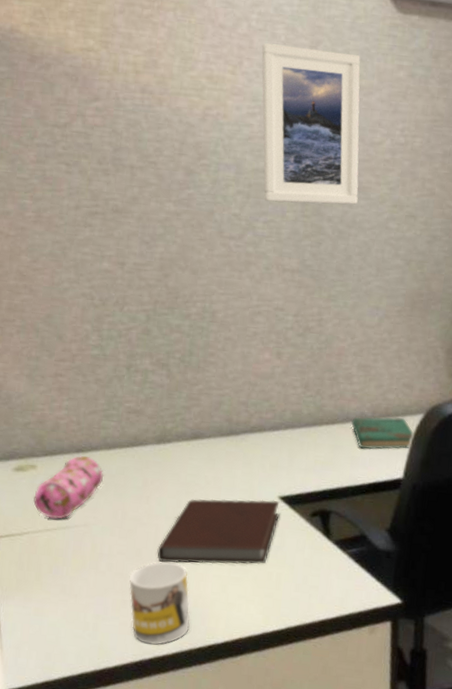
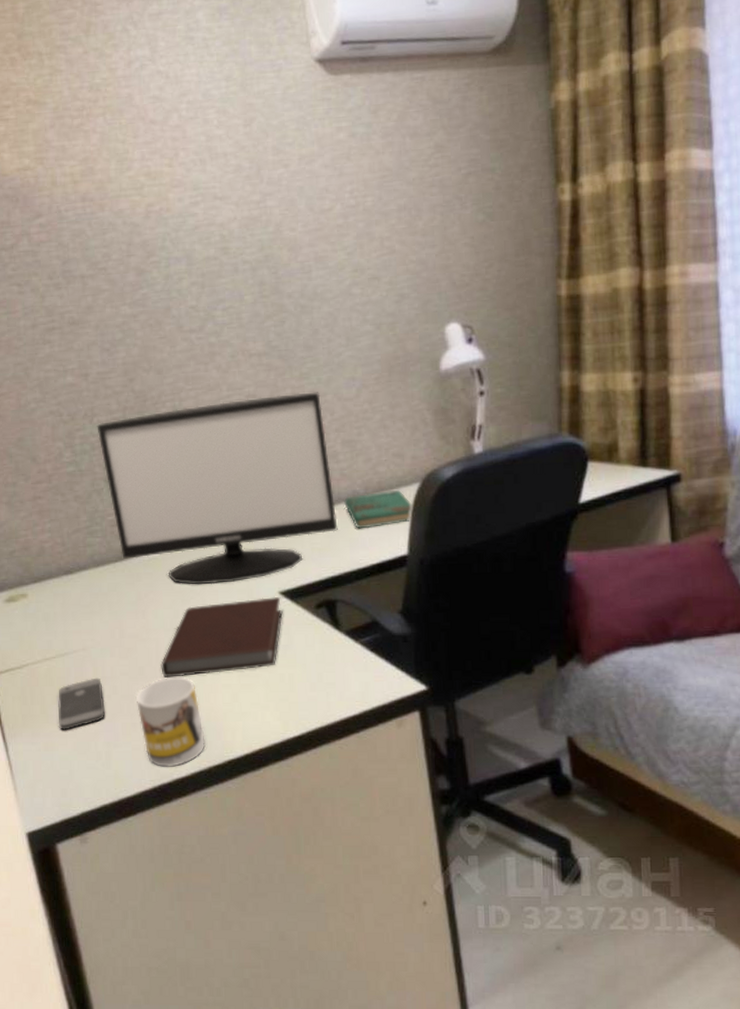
pencil case: present [33,455,104,519] -> none [28,576,96,647]
smartphone: none [51,553,99,599] -> present [58,677,105,730]
monitor: none [126,310,344,482] -> present [97,392,338,585]
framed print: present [262,43,361,205] -> none [196,124,316,289]

